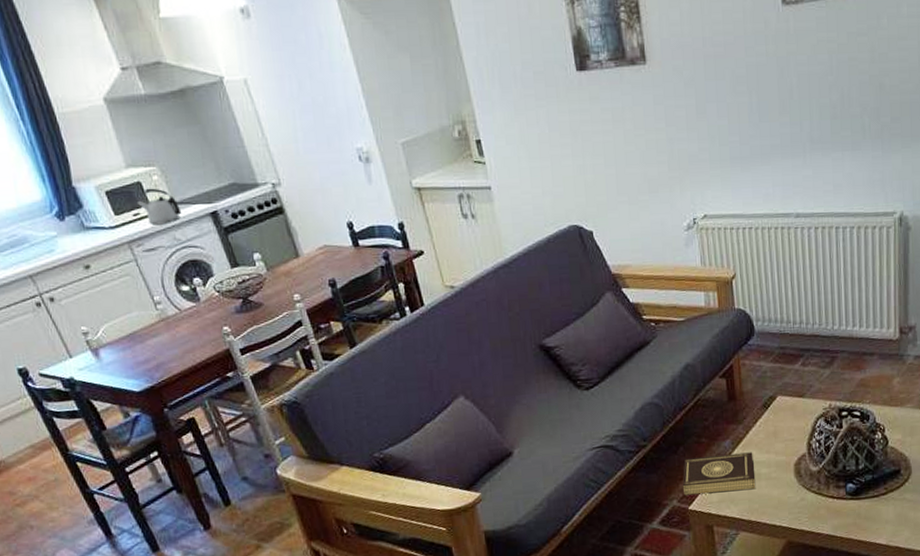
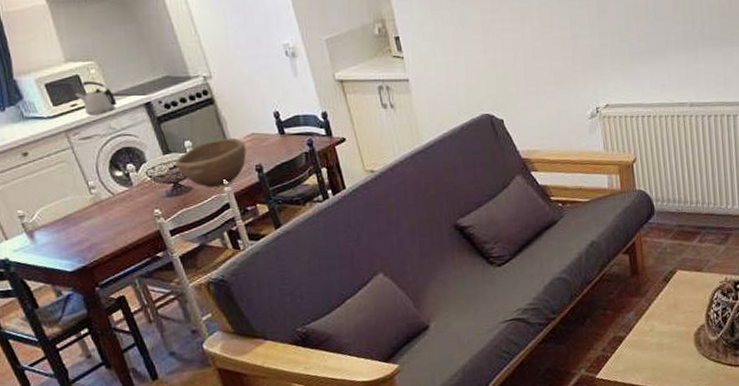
bowl: none [244,250,319,303] -> present [175,137,246,187]
book: present [682,452,756,496] -> none [589,323,659,365]

